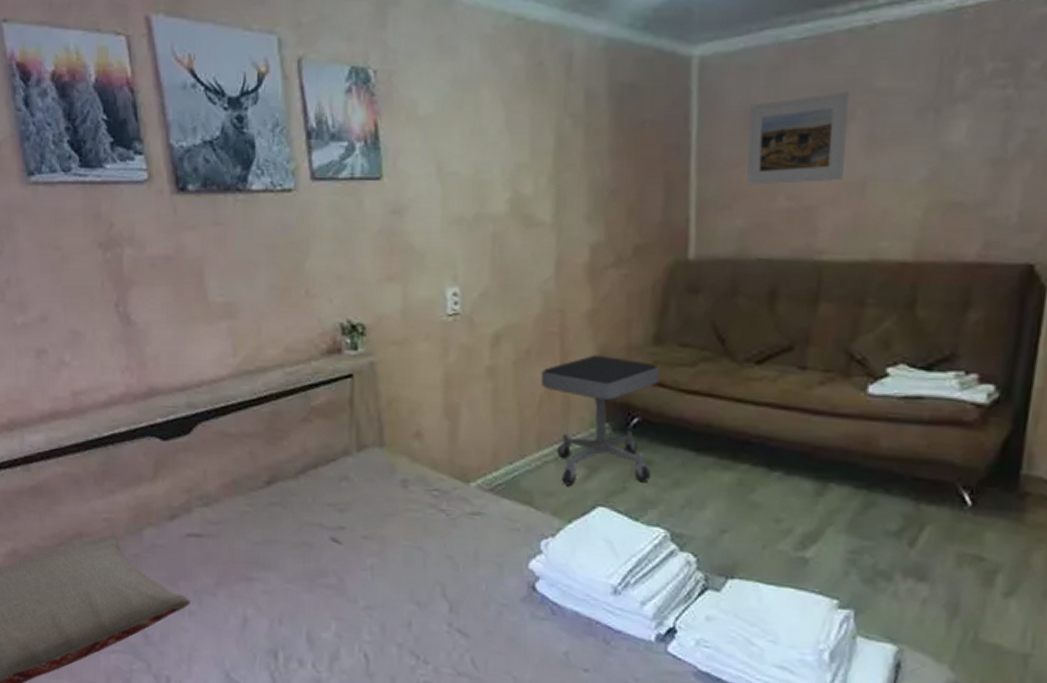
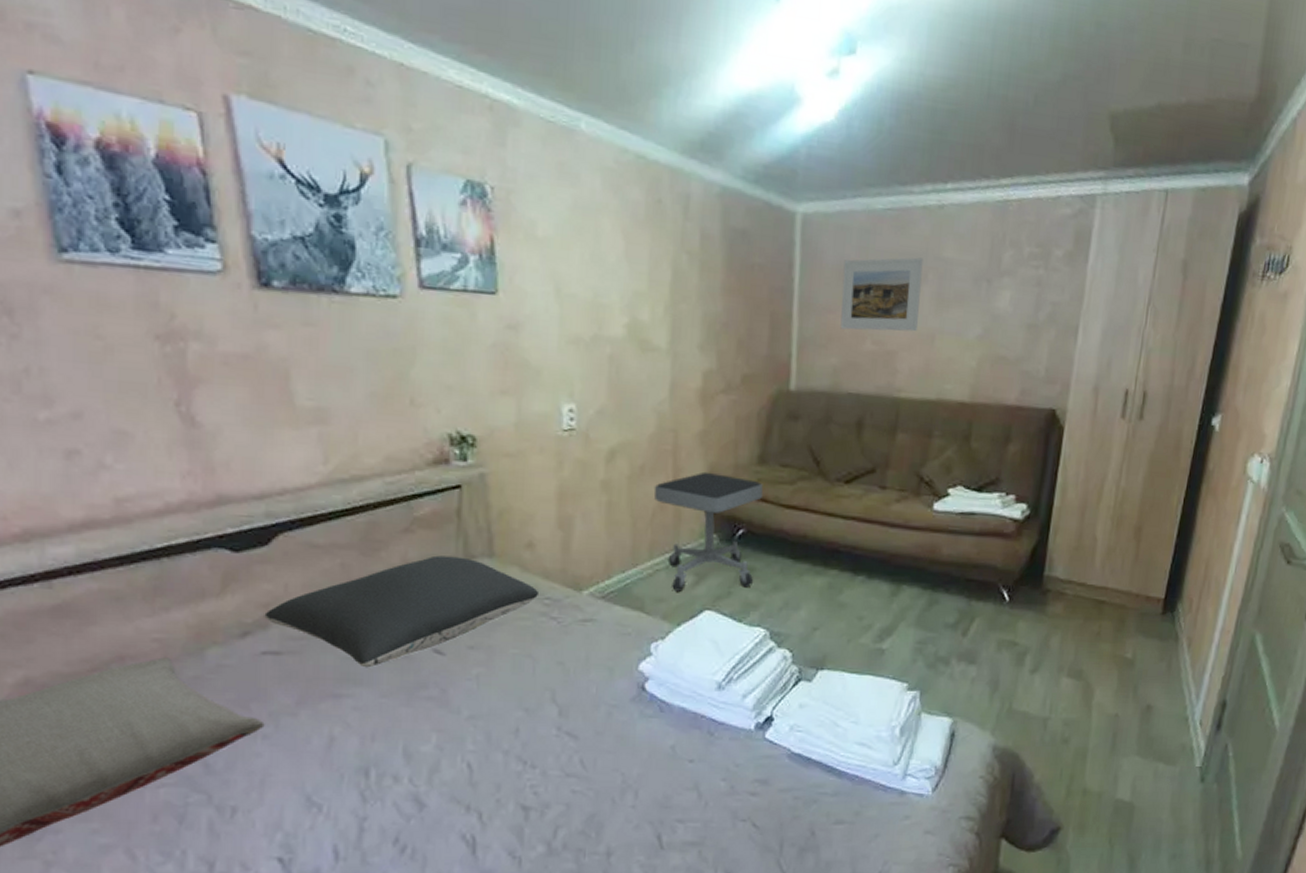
pillow: none [188,444,428,554] -> present [264,555,540,668]

